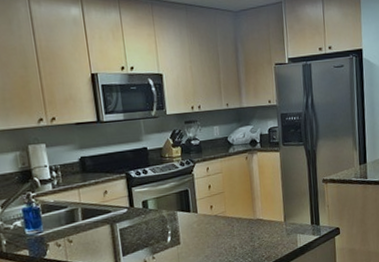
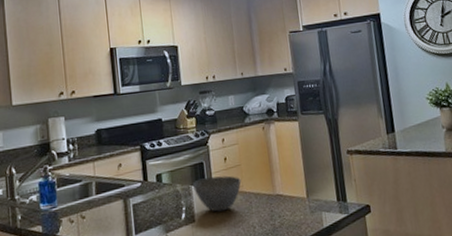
bowl: none [177,202,225,235] -> present [192,175,242,212]

